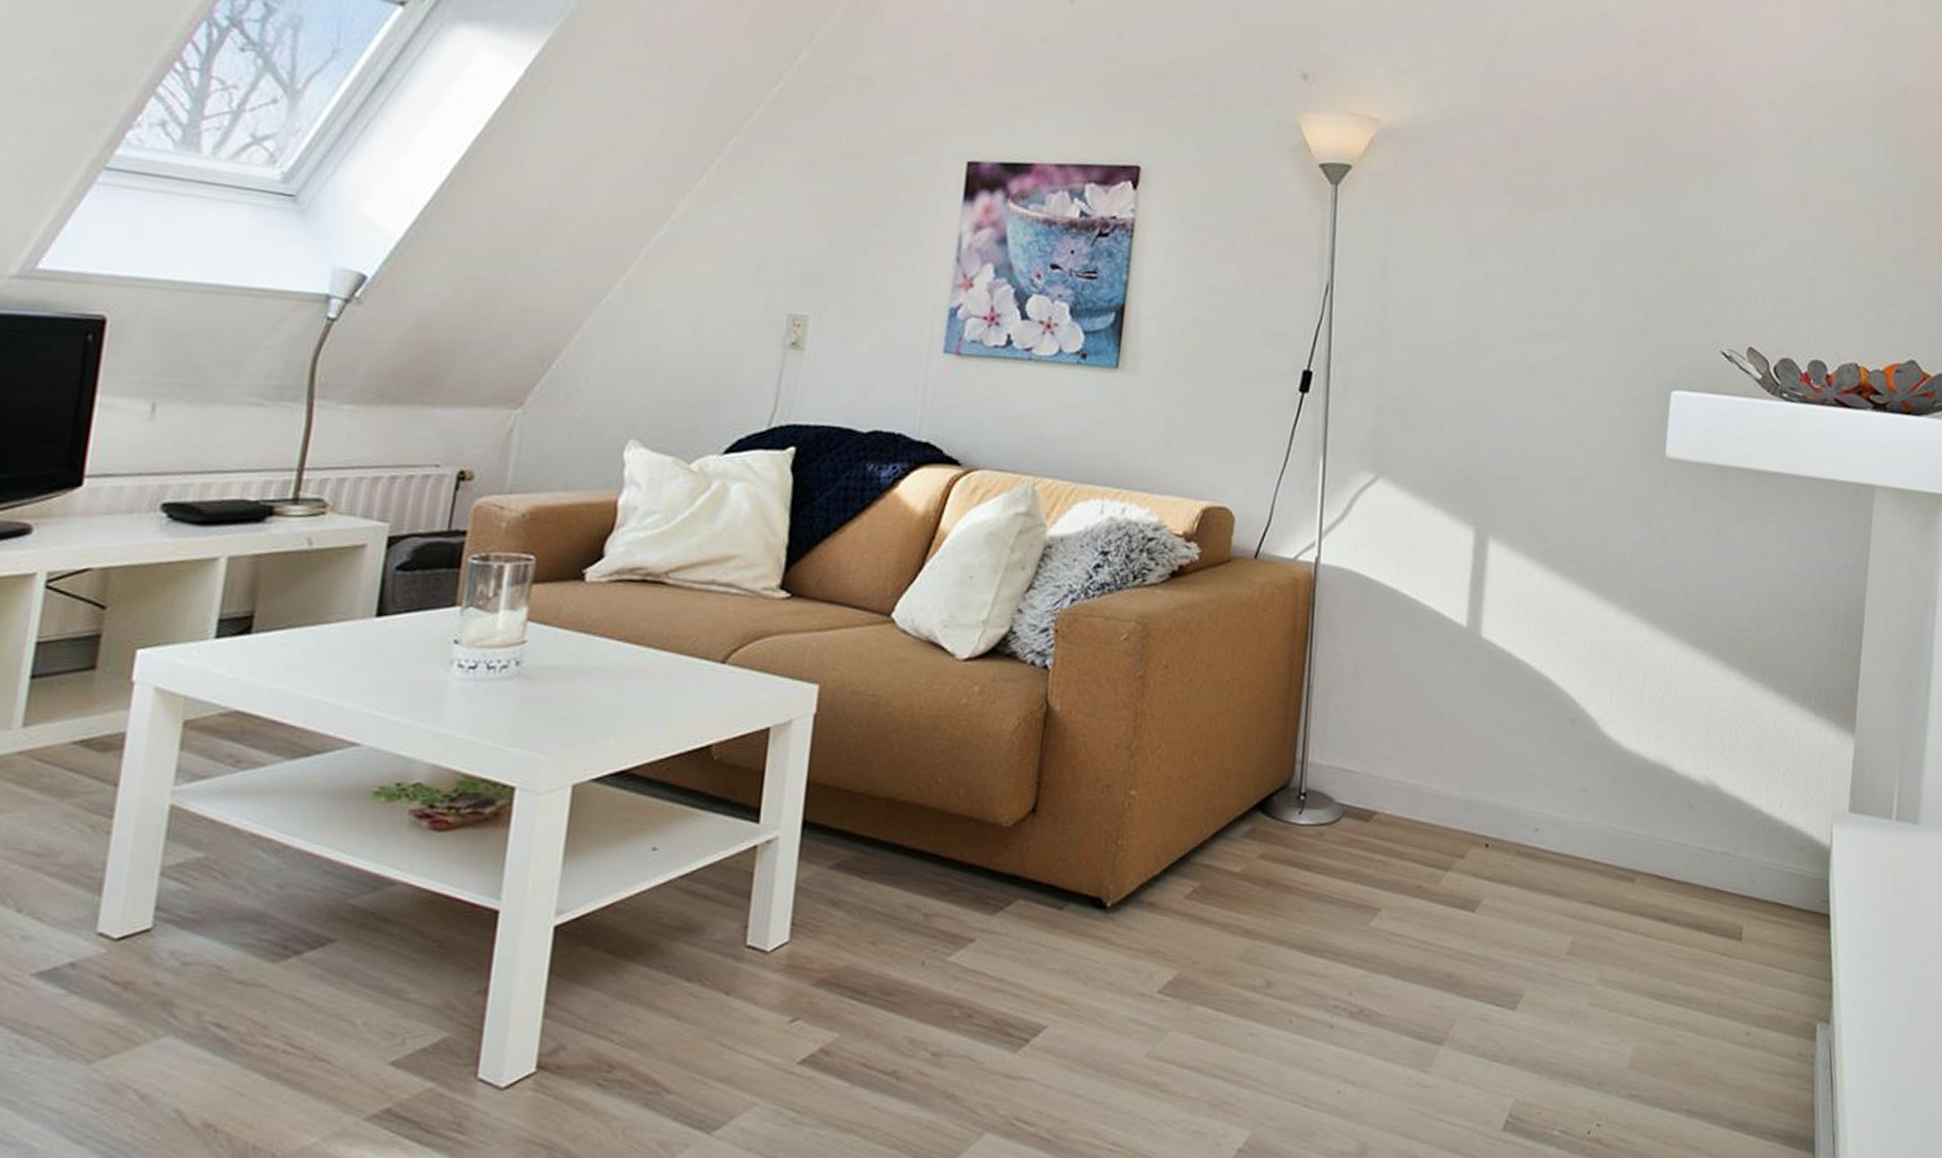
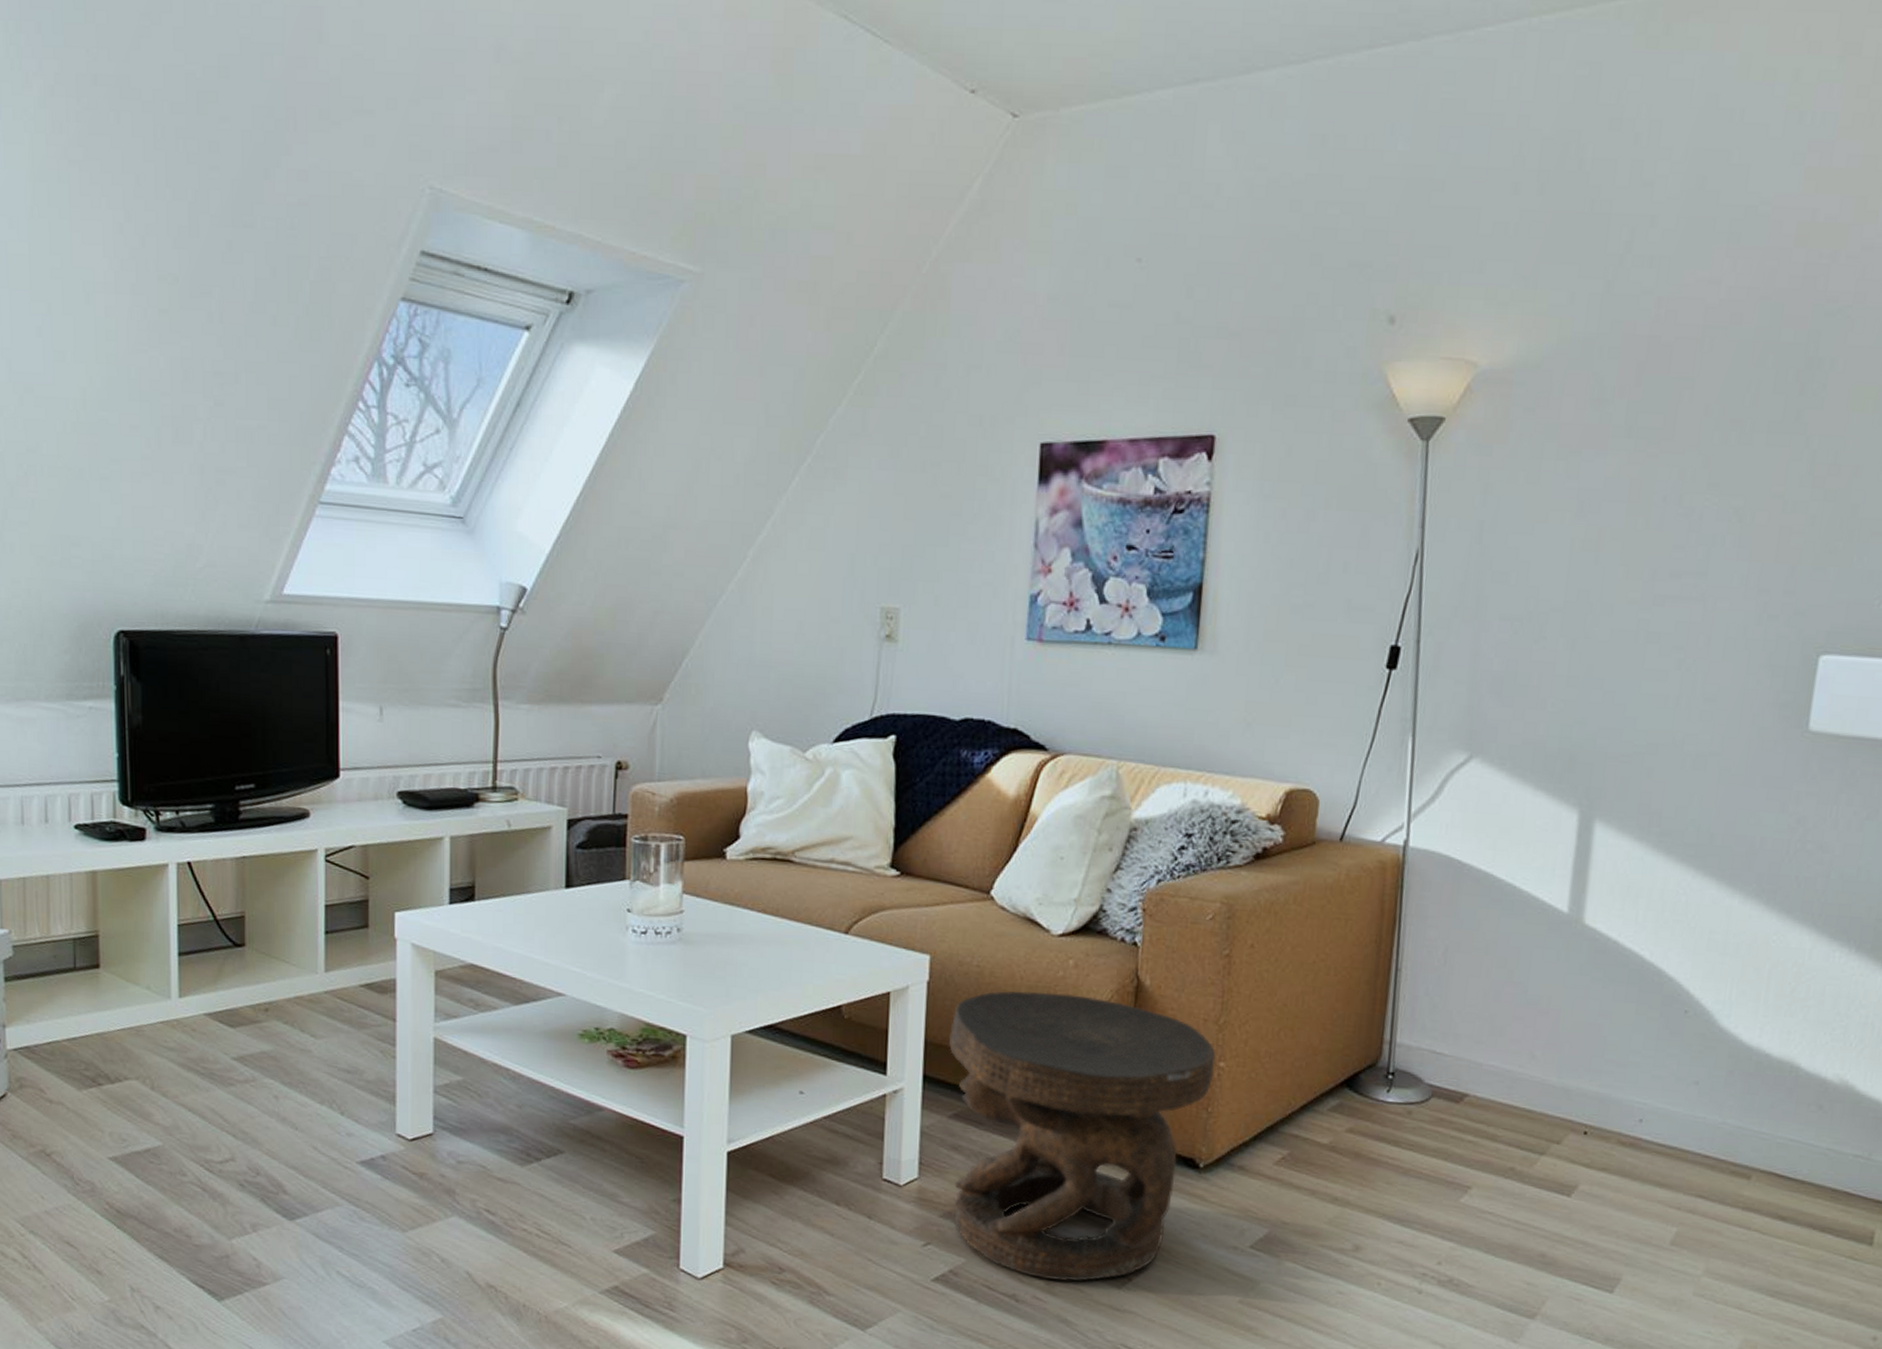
side table: none [828,721,1127,1051] -> present [949,991,1216,1282]

